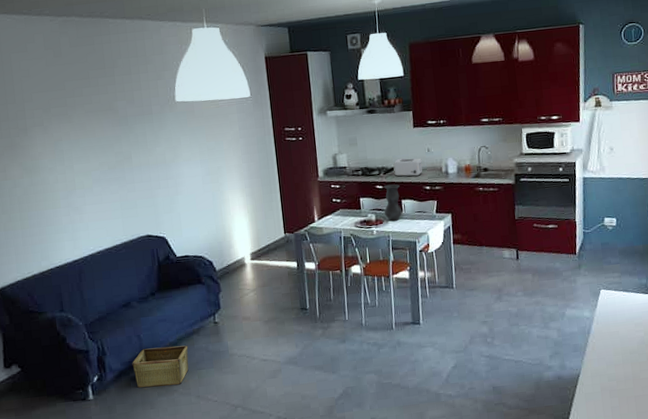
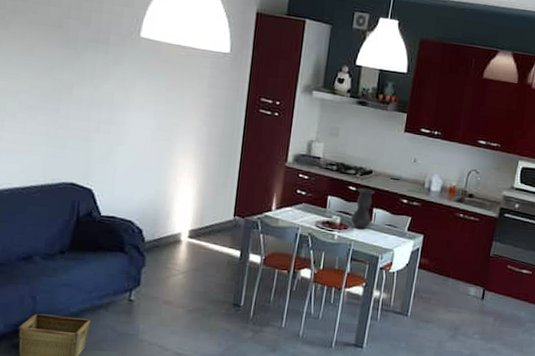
toaster: present [394,158,423,177] -> none [373,161,405,187]

